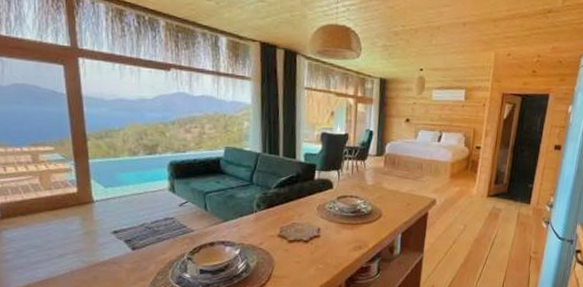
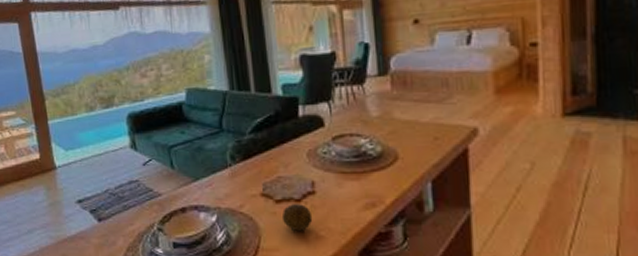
fruit: none [292,244,316,264] -> present [281,204,313,231]

